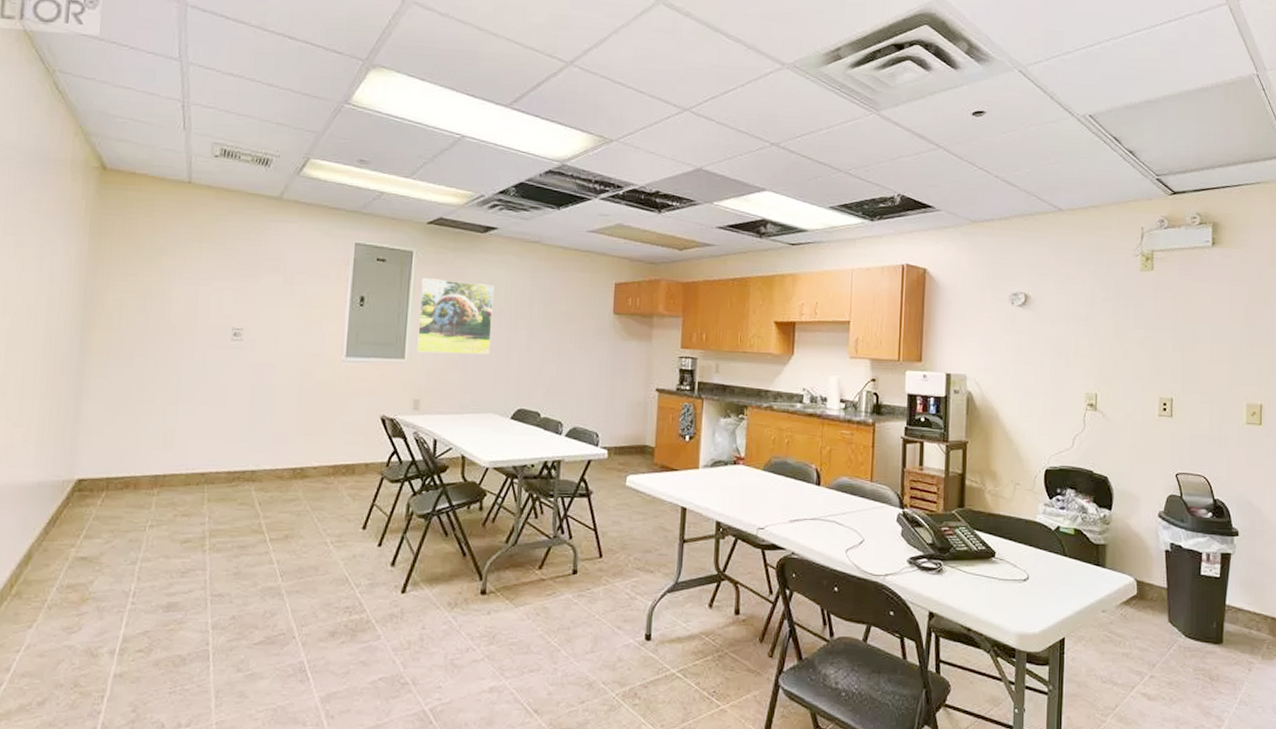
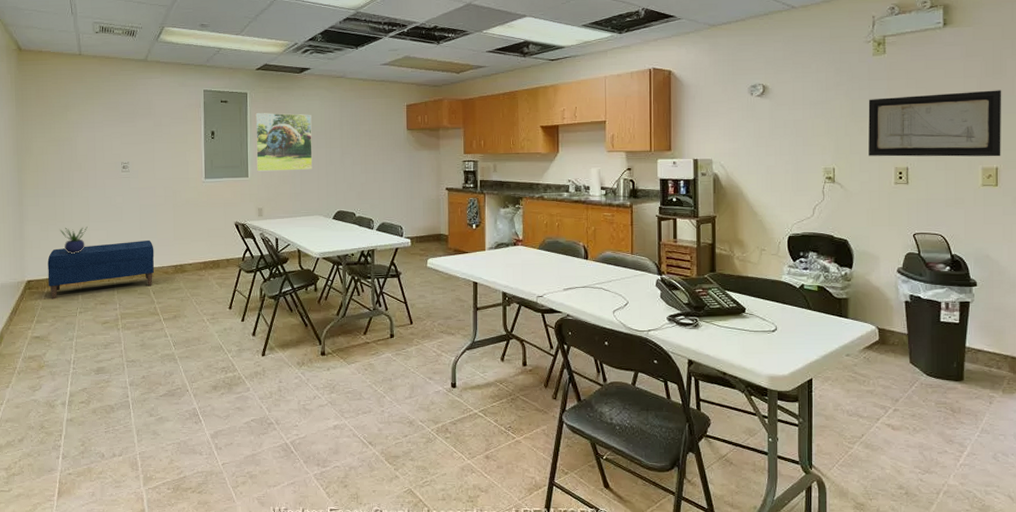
bench: none [108,432,267,507] -> present [47,240,154,299]
potted plant: none [134,409,175,446] -> present [60,227,88,254]
wall art: none [1133,318,1268,393] -> present [868,90,1002,157]

